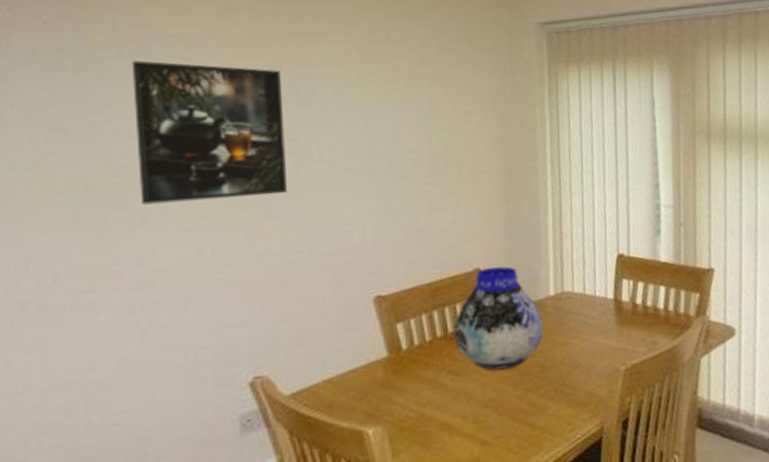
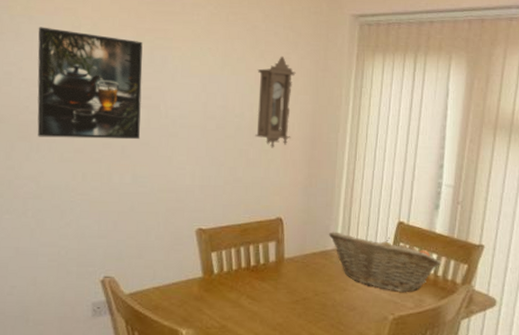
pendulum clock: none [431,75,482,186] -> present [255,55,296,148]
vase: present [454,266,544,370] -> none [255,218,328,302]
fruit basket: none [540,273,671,337] -> present [329,232,441,292]

